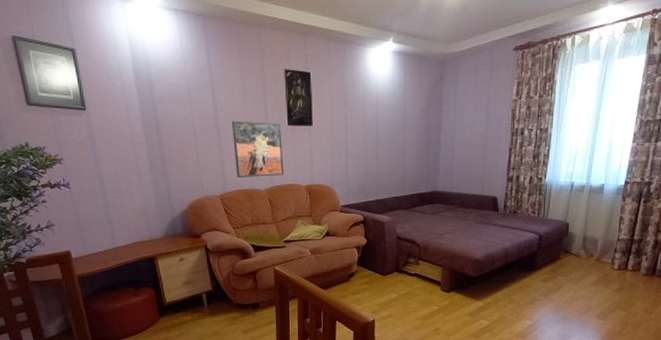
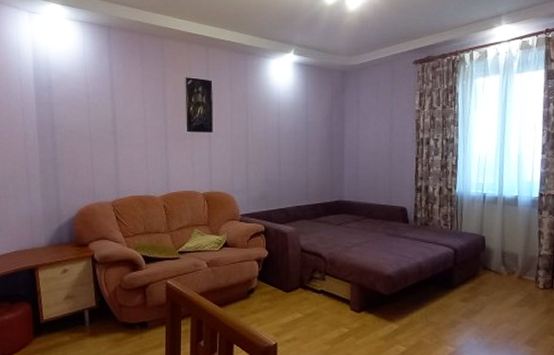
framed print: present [232,121,284,177] -> none [130,127,182,183]

